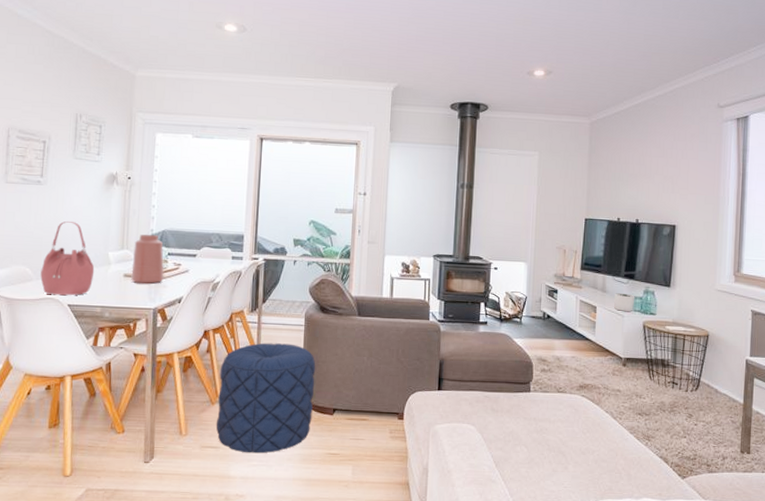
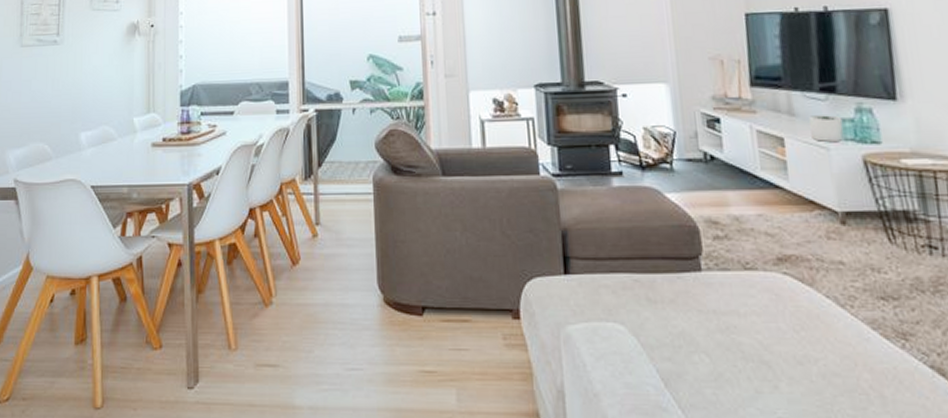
handbag: present [40,221,95,296] -> none [60,85,119,176]
vase: present [131,234,164,284] -> none [160,91,198,153]
pouf: present [215,342,316,454] -> none [272,219,395,373]

